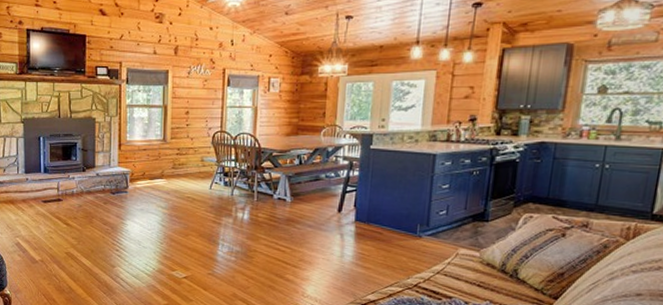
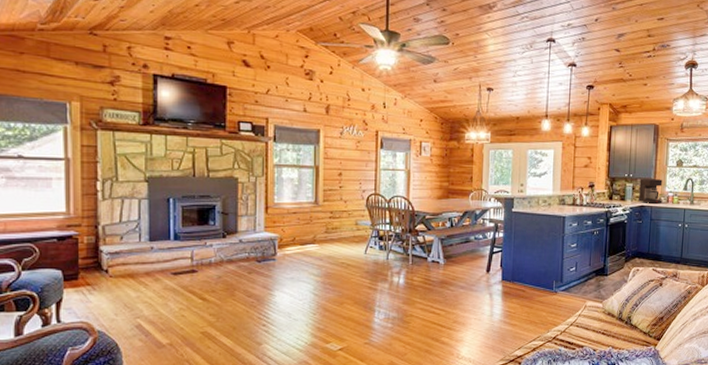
coffee maker: none [538,108,575,139] -> present [639,178,662,204]

